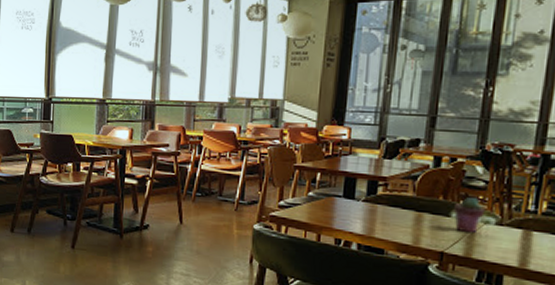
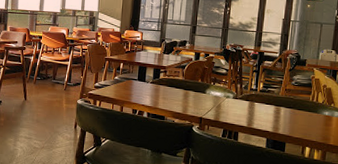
potted succulent: present [452,198,485,234] -> none [207,80,227,105]

